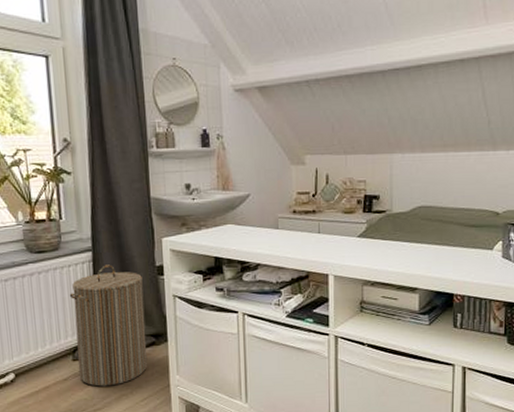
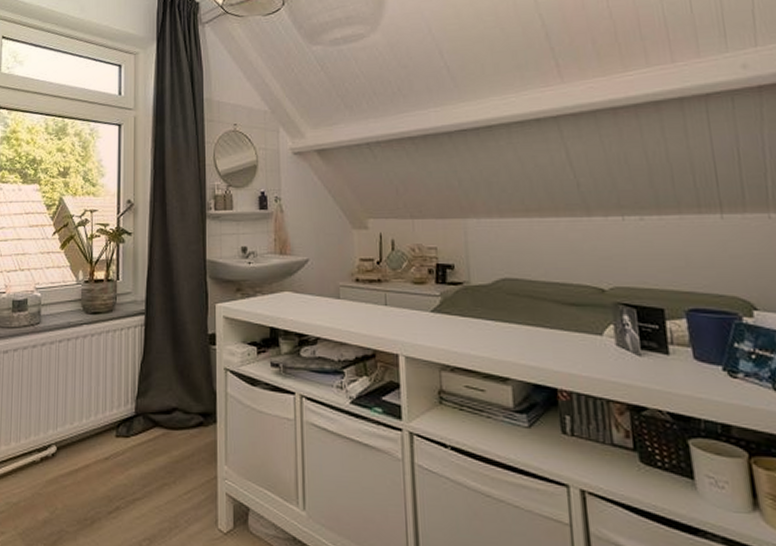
laundry hamper: present [69,264,147,387] -> none [119,330,194,472]

